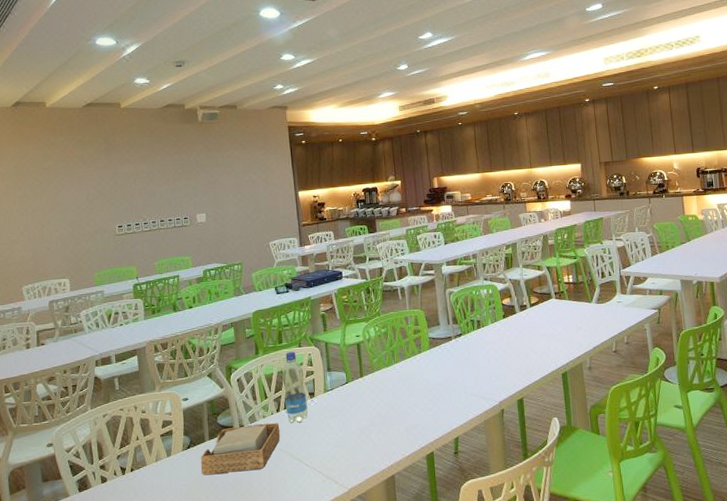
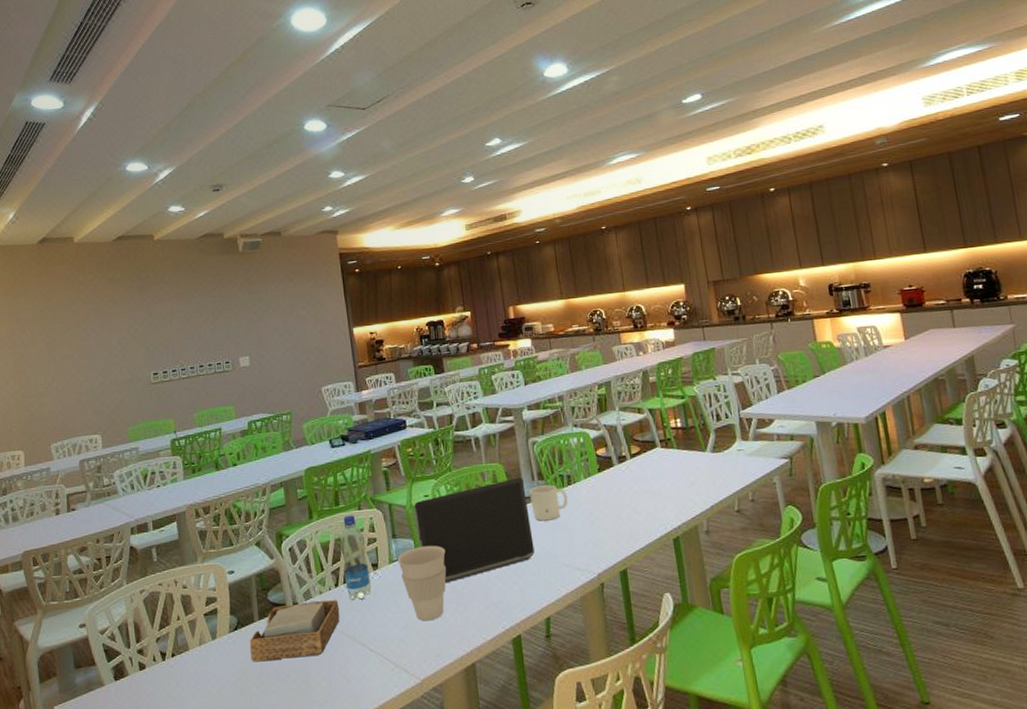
cup: none [331,377,373,441] -> present [397,545,447,621]
laptop computer: none [347,321,448,409] -> present [414,477,535,584]
mug: none [444,328,477,358] -> present [528,484,568,521]

